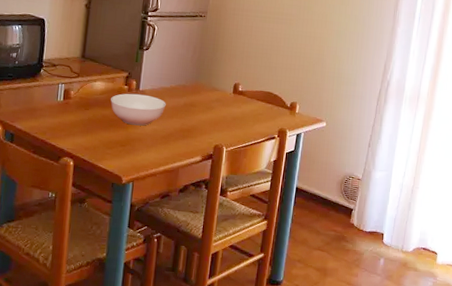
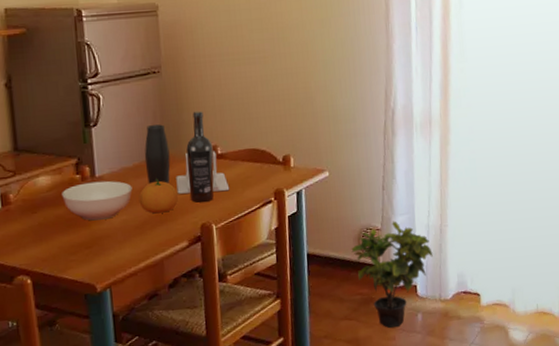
fruit: none [169,100,201,130] -> present [138,178,178,214]
vase: none [179,57,202,107] -> present [144,124,171,184]
napkin holder: none [201,84,243,122] -> present [176,151,230,194]
wine bottle: none [210,52,236,128] -> present [186,110,215,203]
potted plant: none [333,174,402,266] -> present [351,221,433,328]

